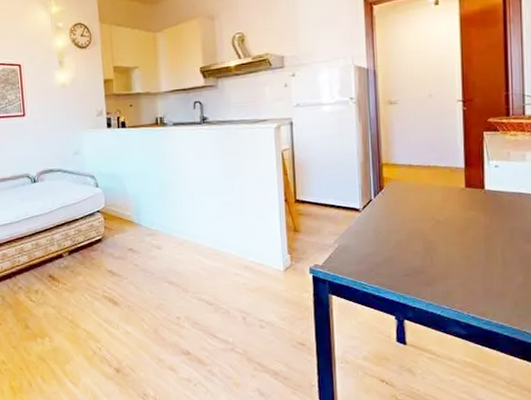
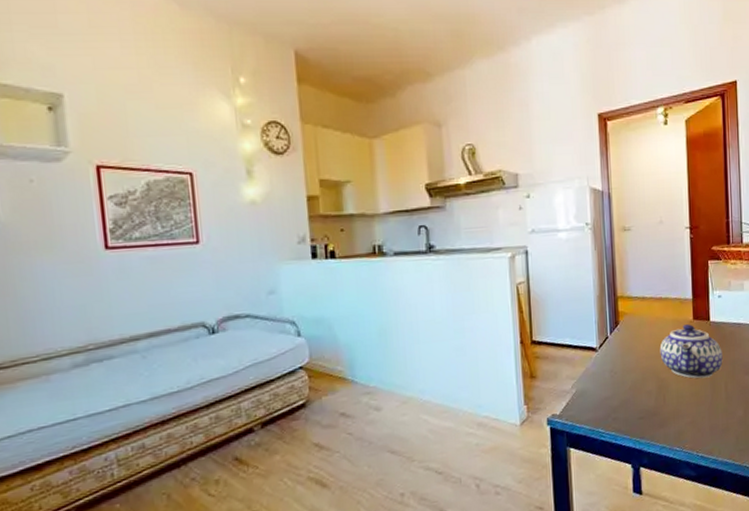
teapot: none [427,191,499,243] -> present [659,324,723,379]

